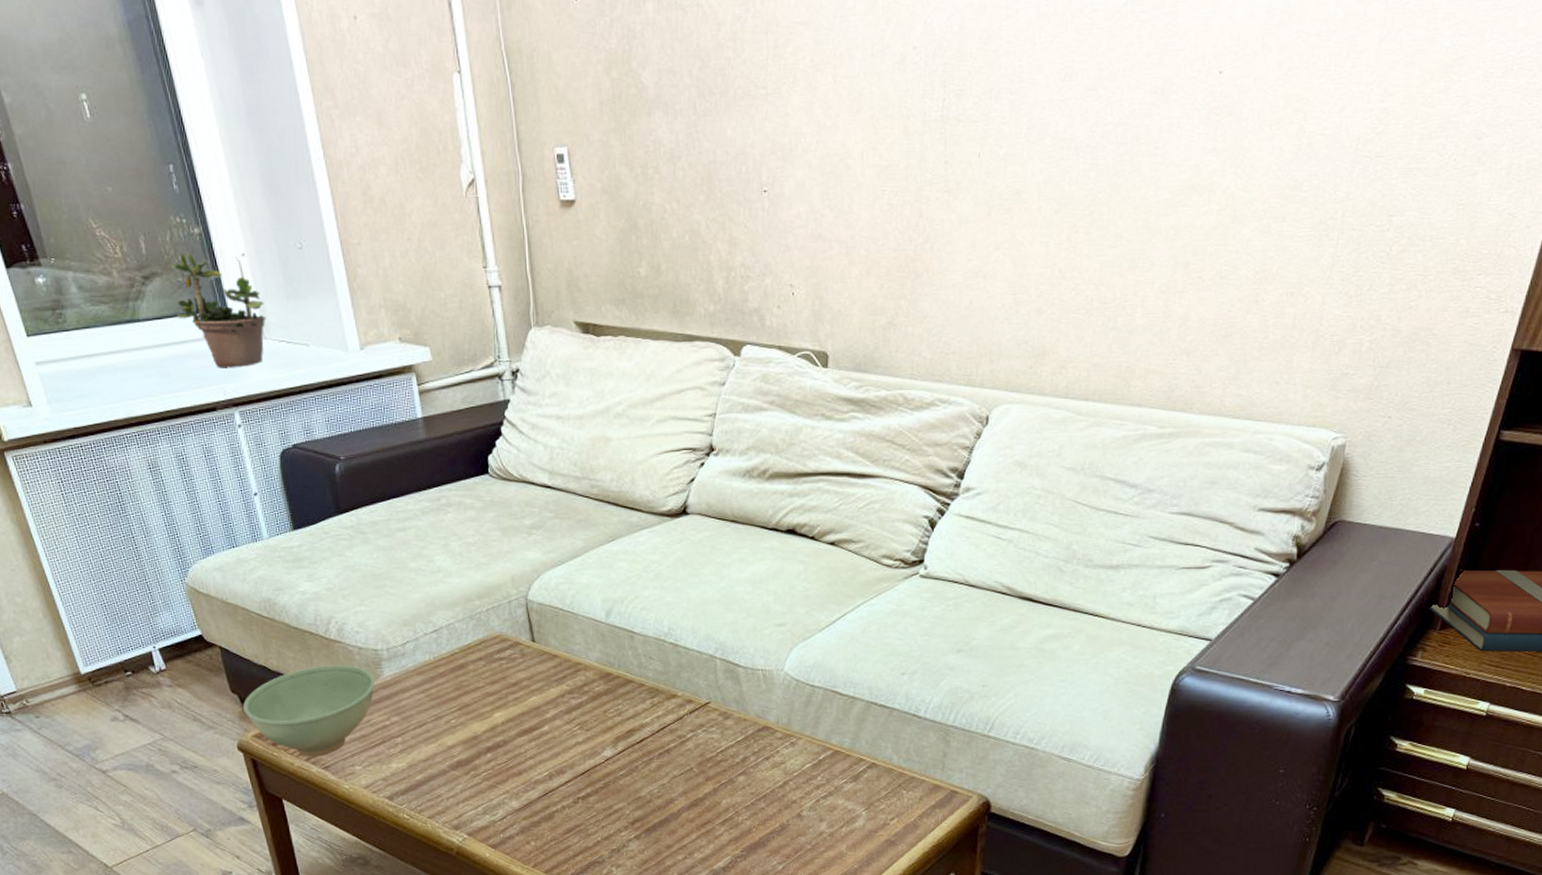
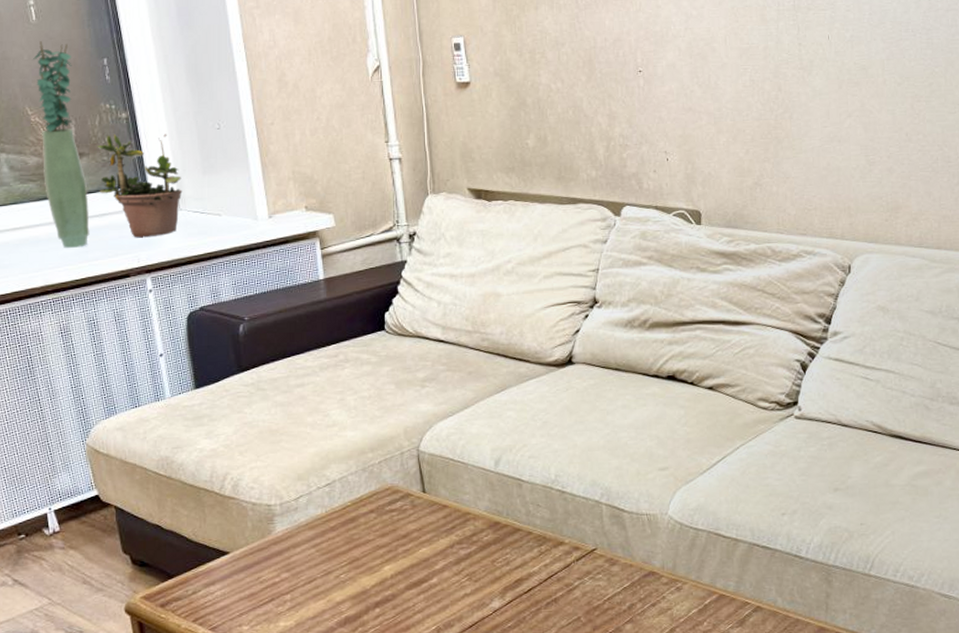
vase: none [92,143,171,379] -> present [33,41,90,249]
bowl: present [243,664,376,757] -> none [134,520,268,618]

